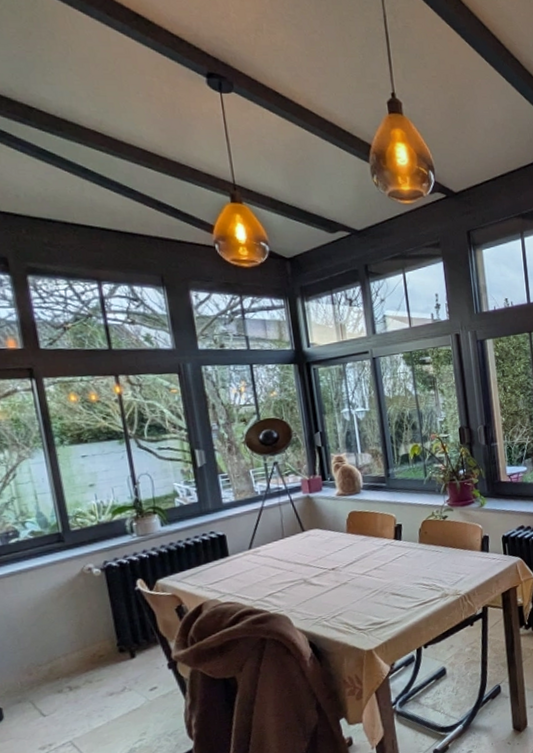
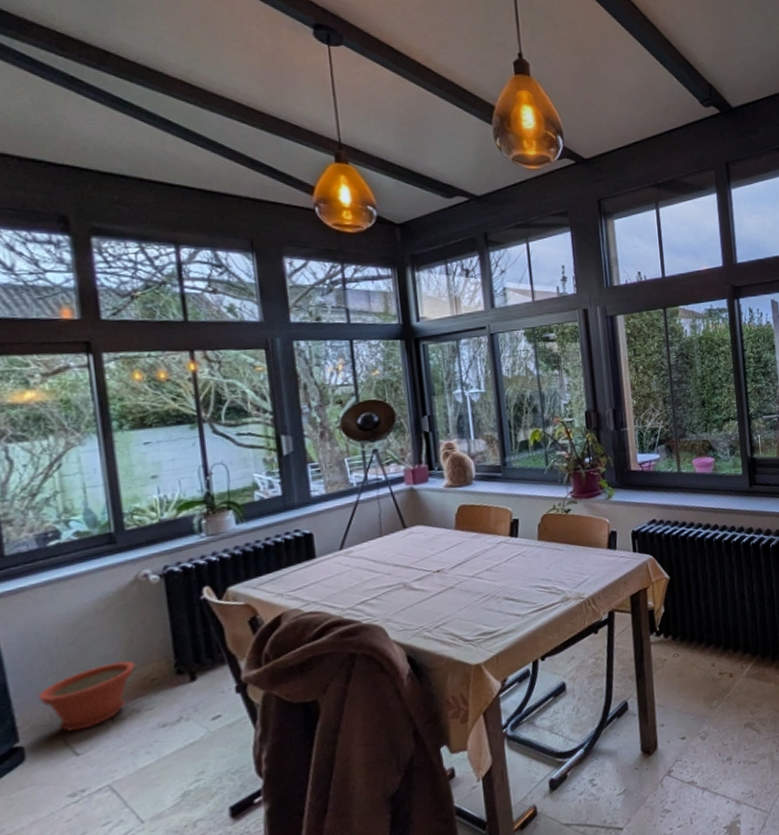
plant pot: none [10,640,86,697] -> present [38,660,135,732]

